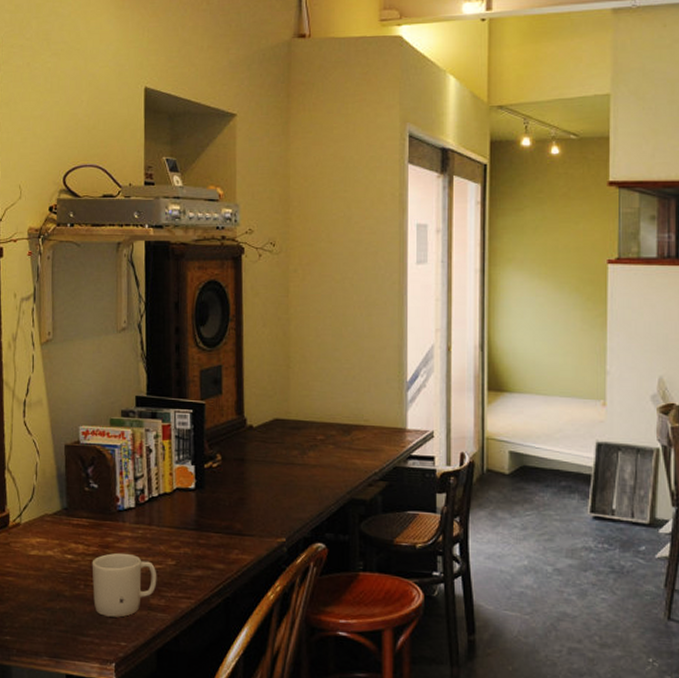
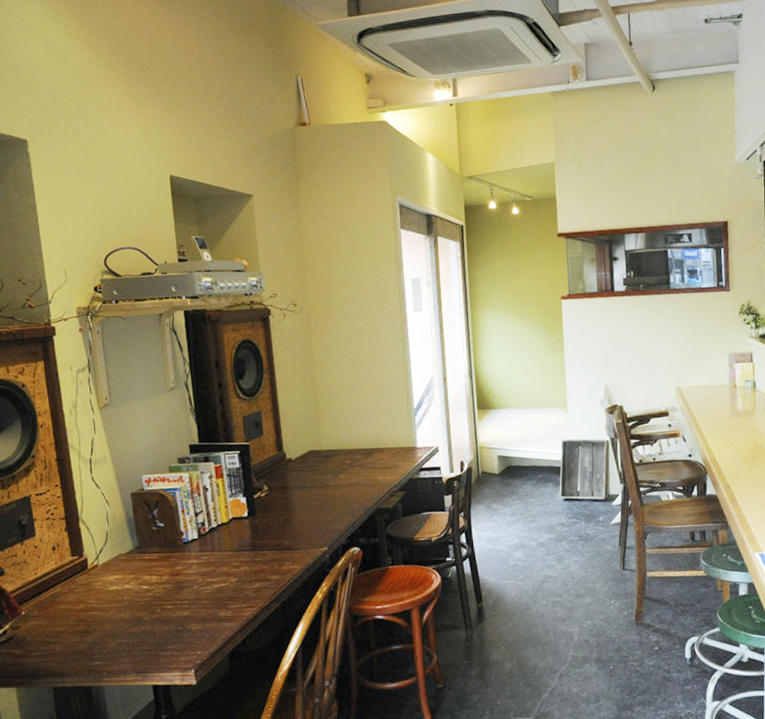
mug: present [91,552,157,618] -> none [165,577,223,632]

